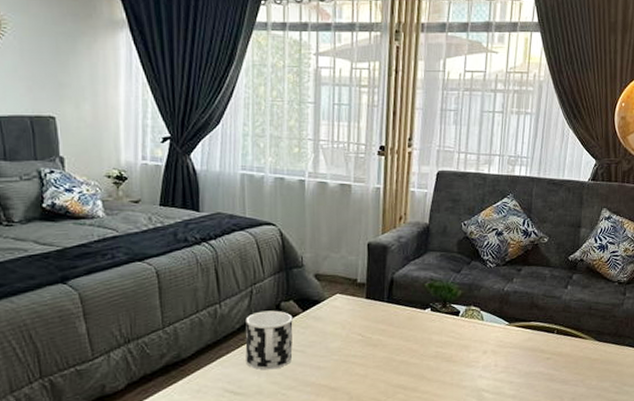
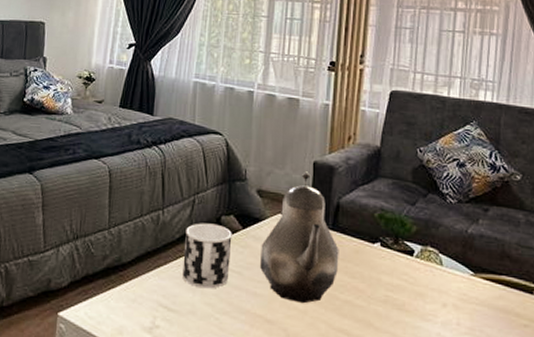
teapot: none [321,253,395,369] -> present [260,171,339,304]

